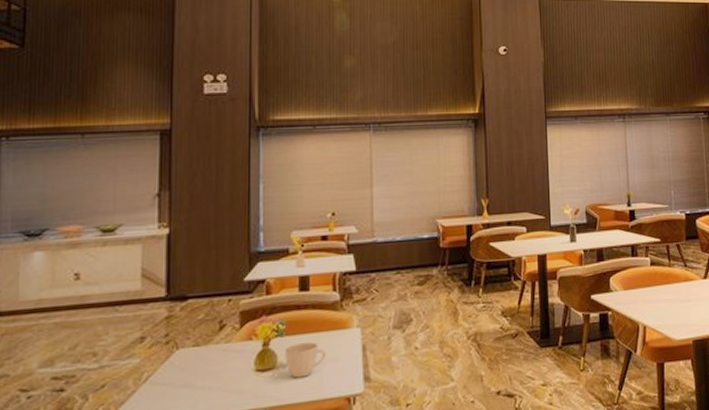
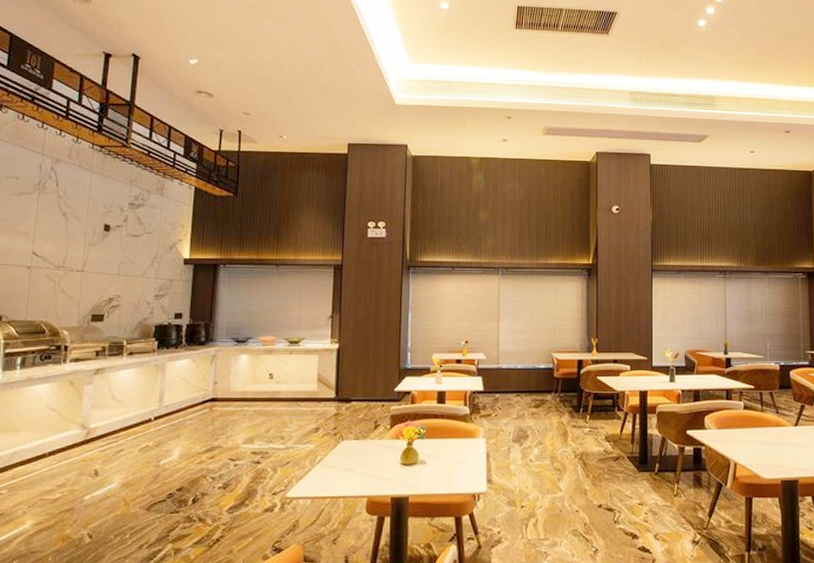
cup: present [285,342,326,379] -> none [424,446,457,474]

